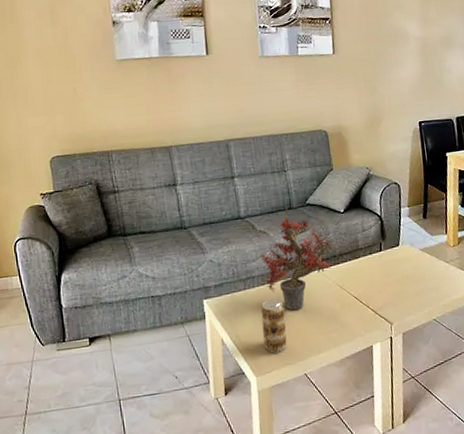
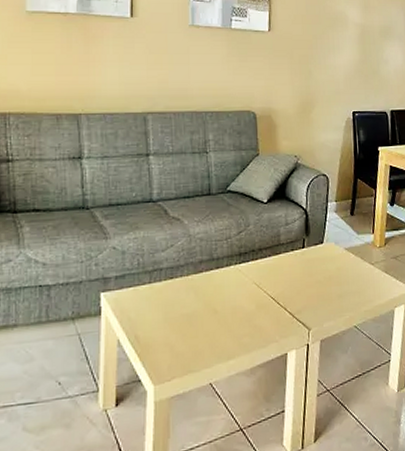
potted plant: present [257,201,332,311] -> none [165,186,252,310]
beverage can: present [260,299,287,354] -> none [165,296,194,358]

